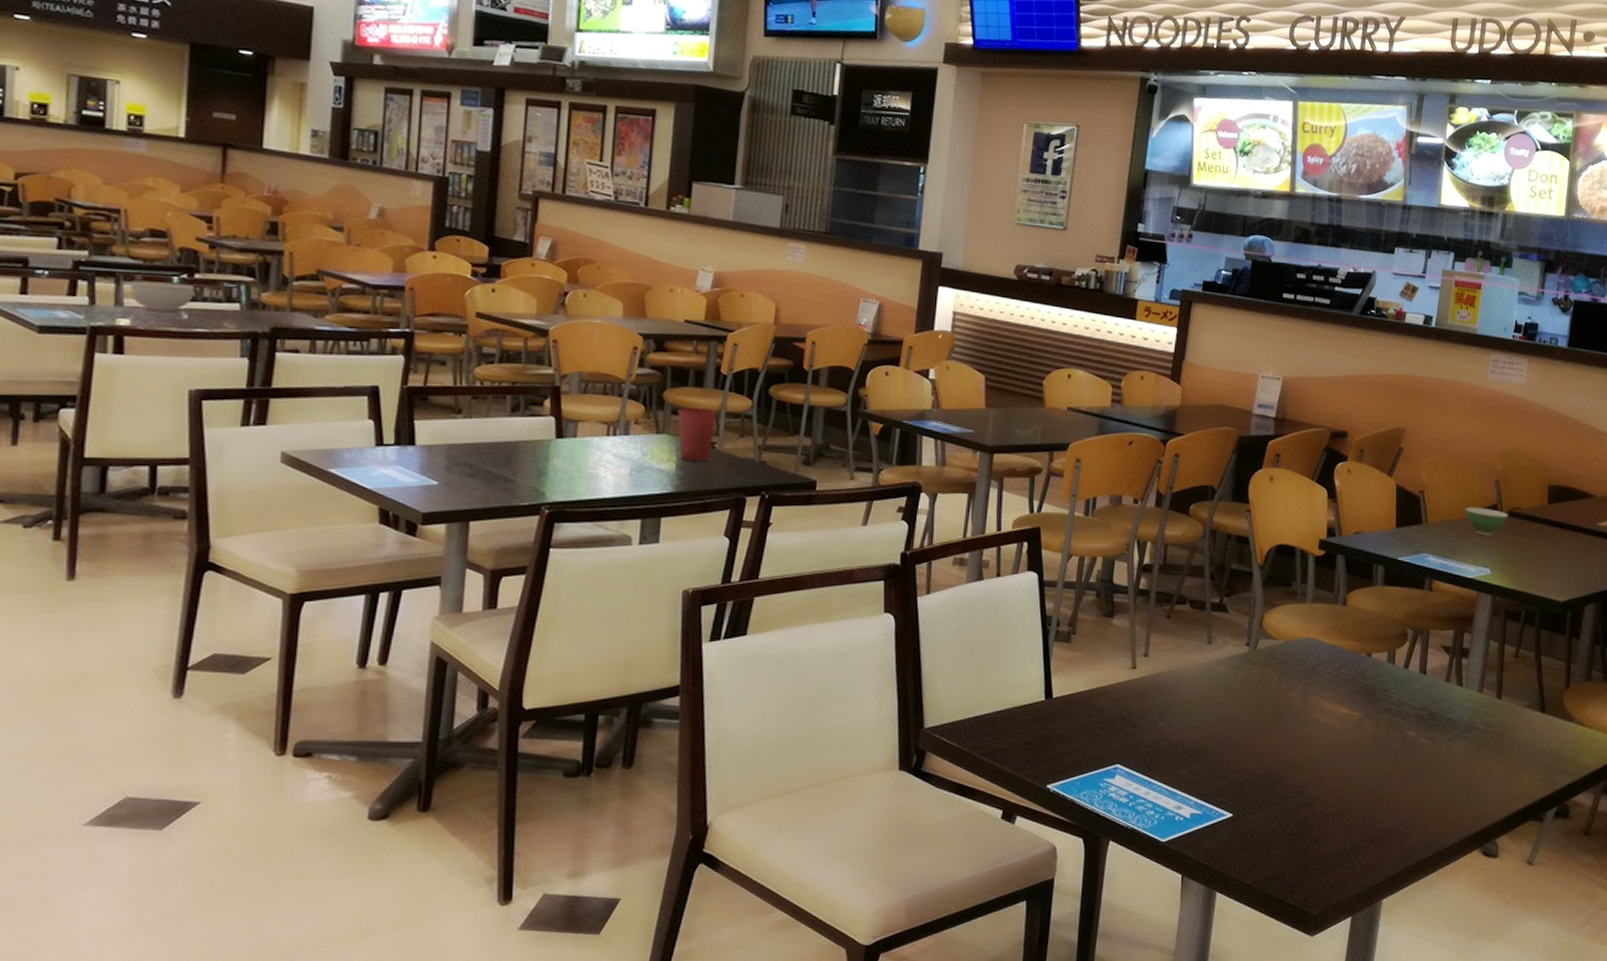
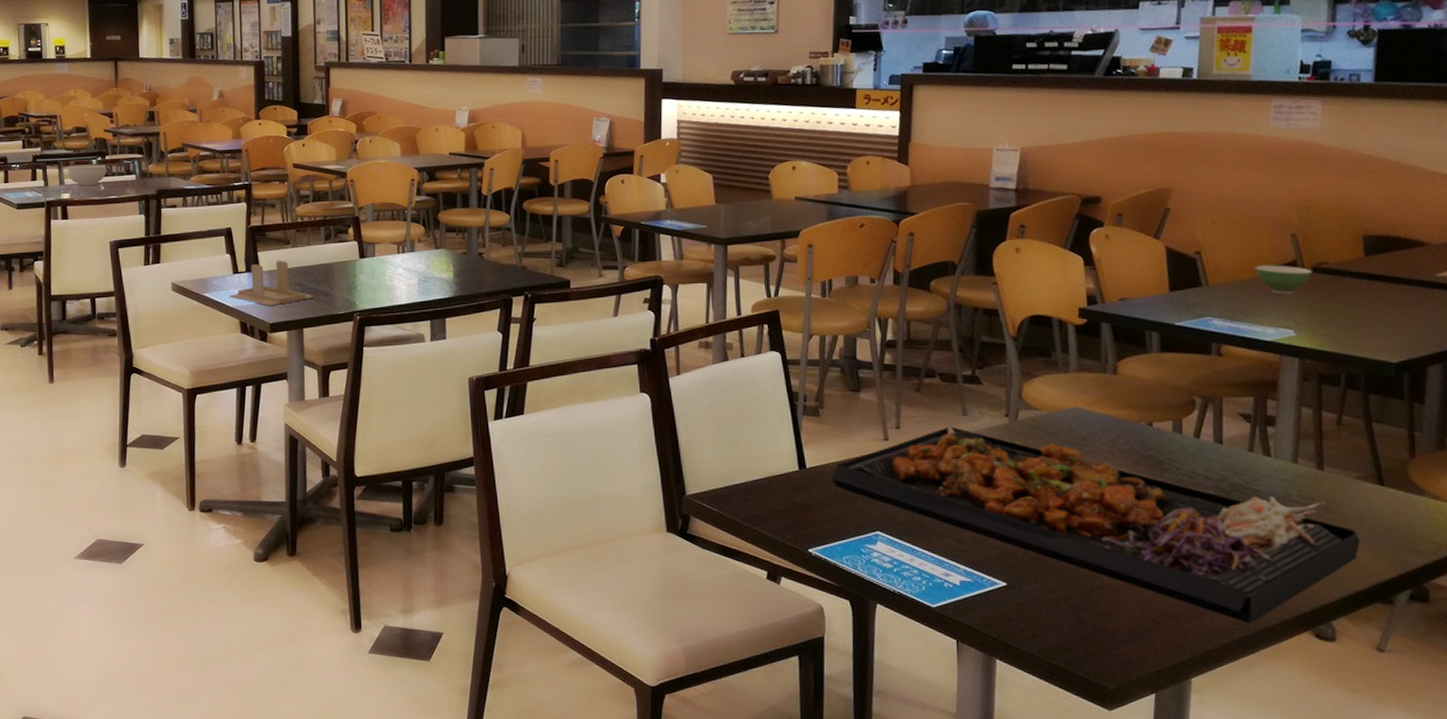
napkin holder: none [368,432,488,491] -> present [230,260,314,306]
cup: present [678,407,717,462] -> none [451,224,482,271]
food tray: none [1076,655,1523,845] -> present [830,427,1360,624]

